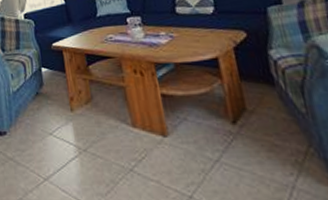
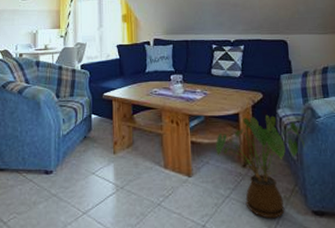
house plant: none [192,57,315,190] -> present [216,114,305,219]

